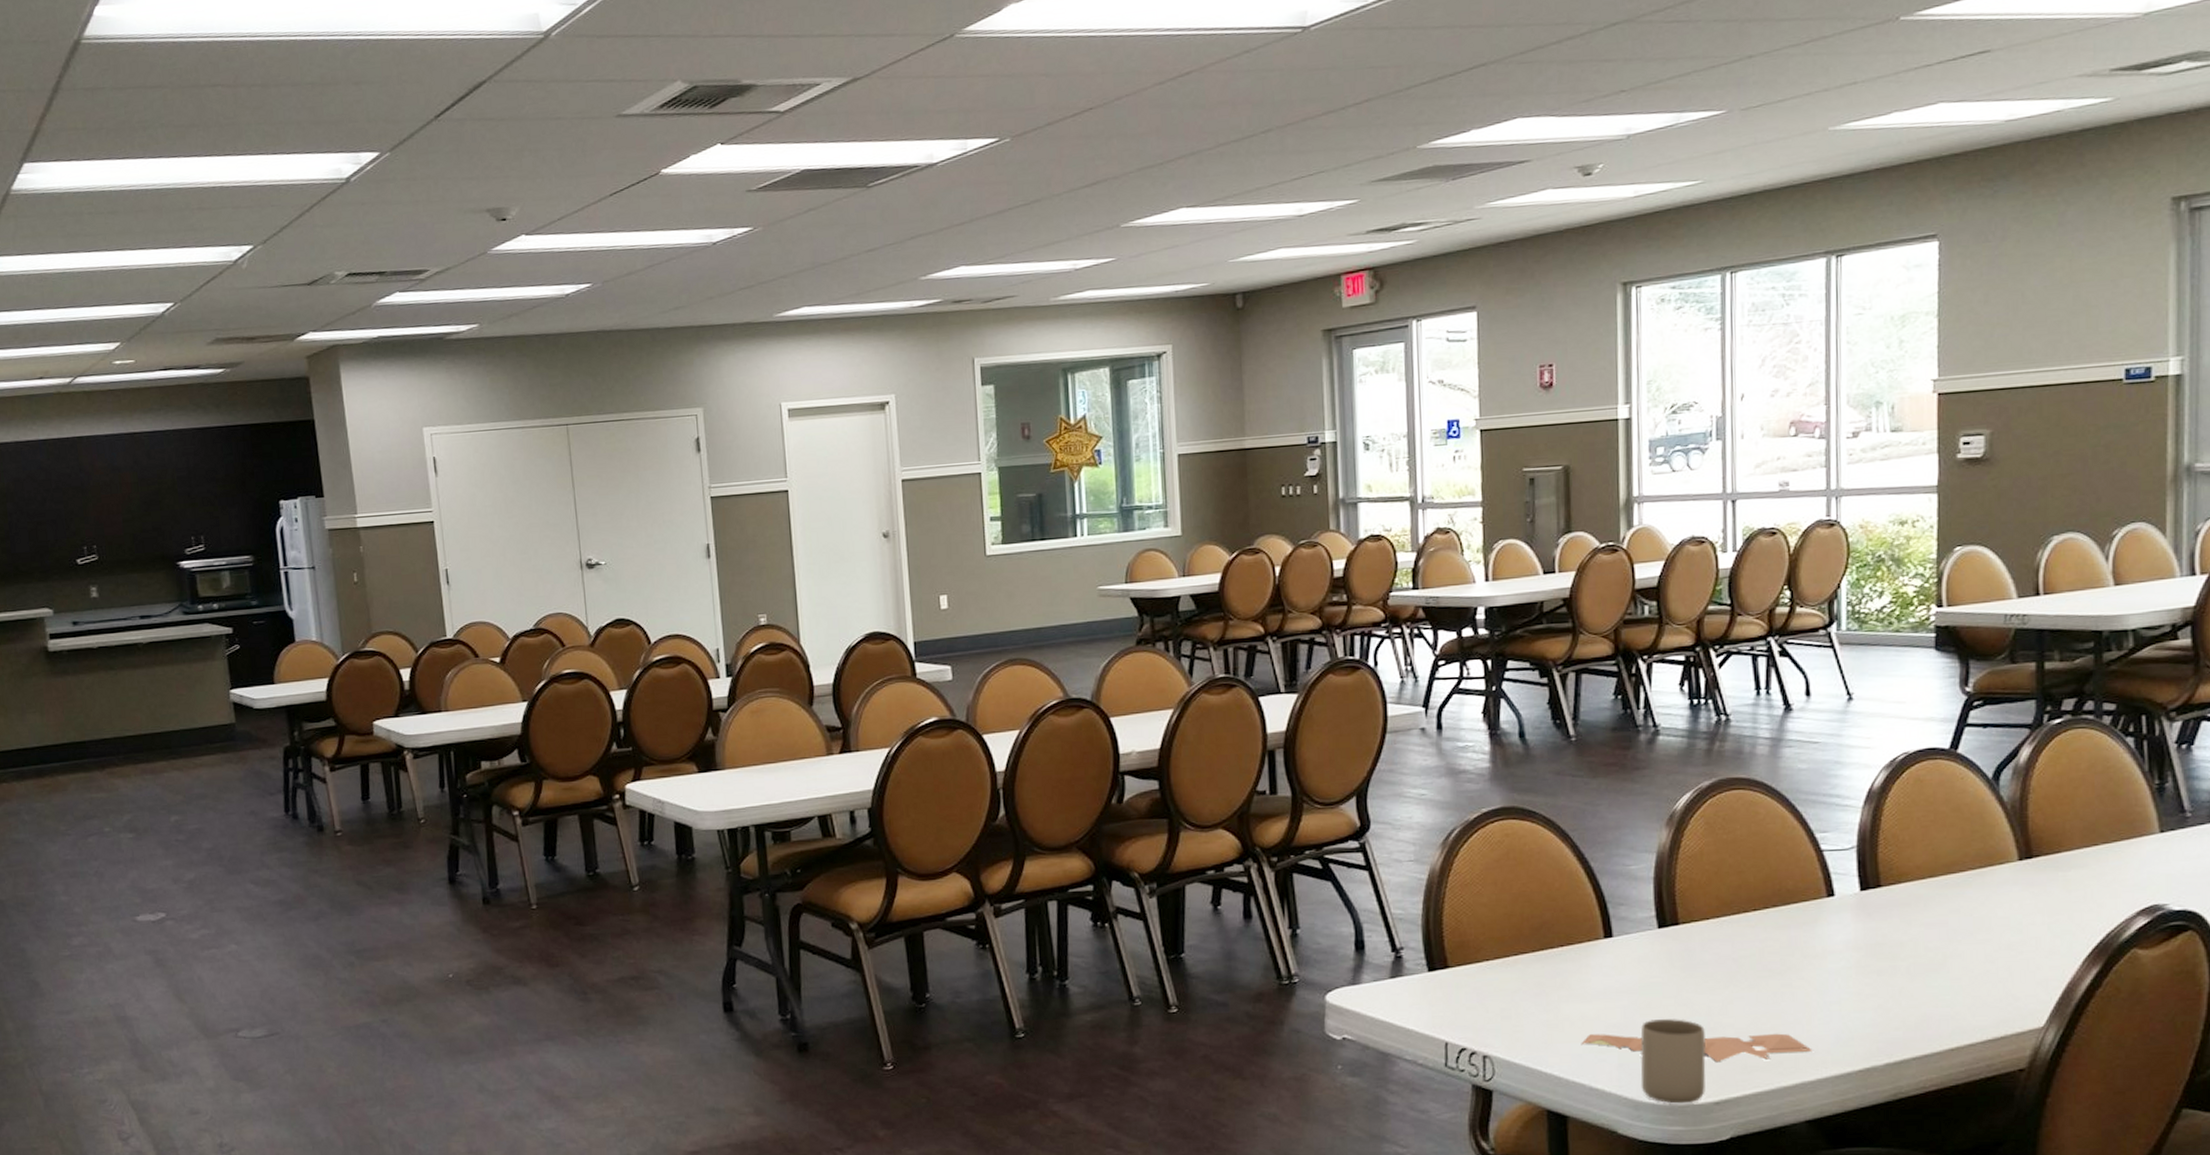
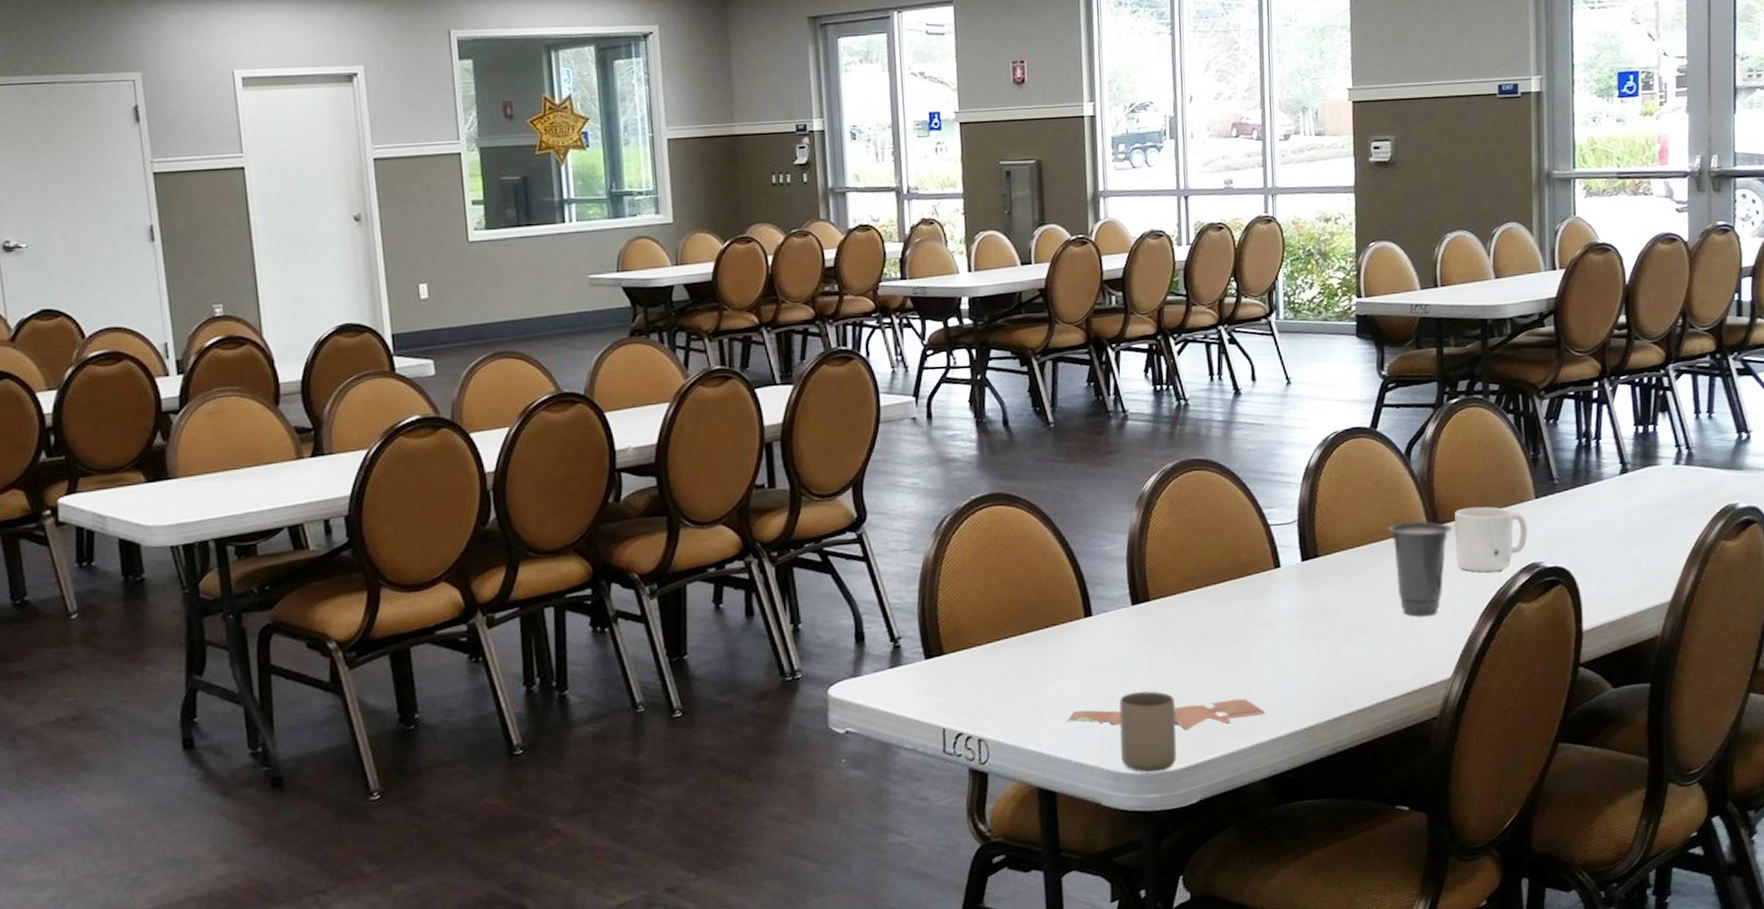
cup: none [1968,852,2049,957] -> present [1388,521,1452,616]
mug: none [2052,839,2148,913] -> present [1454,506,1528,573]

